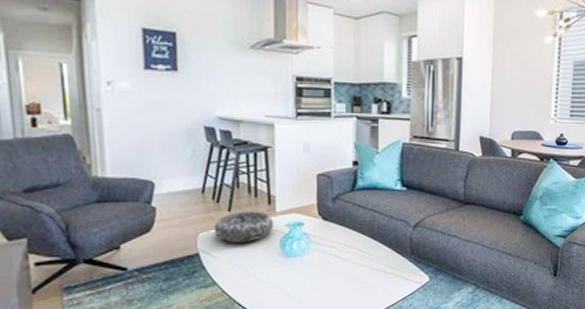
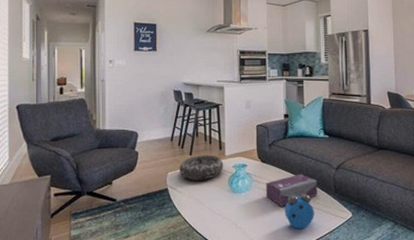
tissue box: none [328,233,390,272] -> present [266,173,317,206]
alarm clock: none [350,256,385,297] -> present [284,193,314,229]

